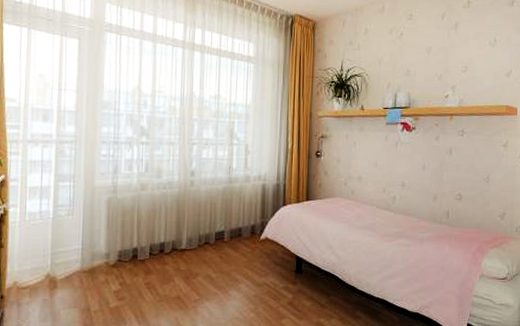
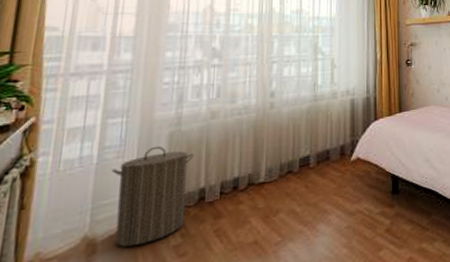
laundry hamper: none [64,209,128,286] -> present [111,146,194,247]

